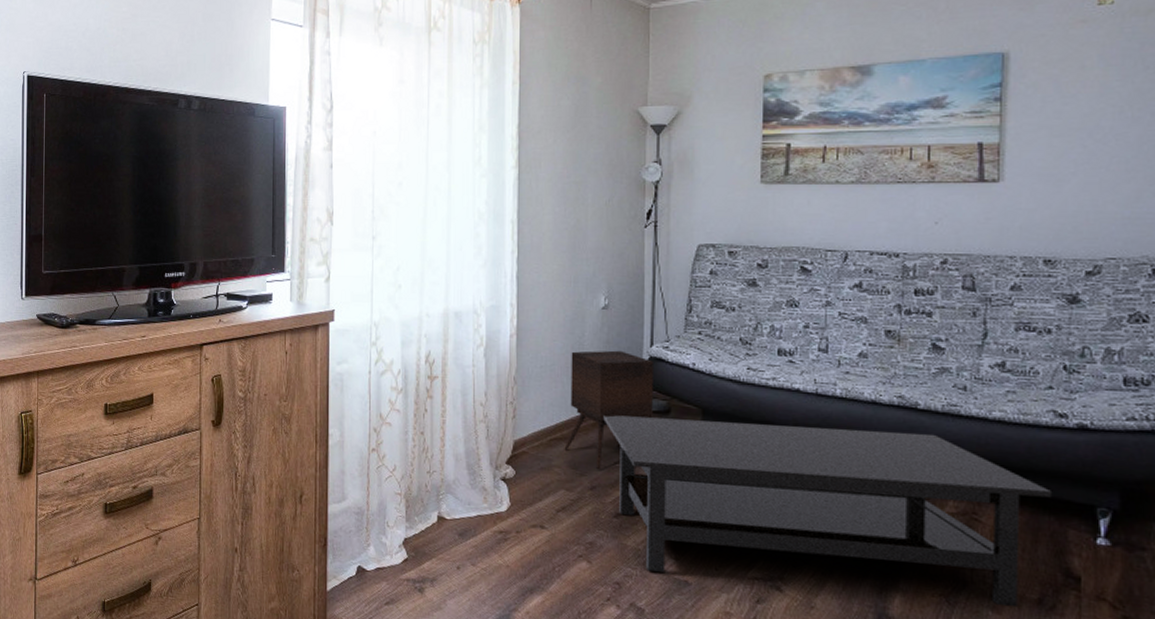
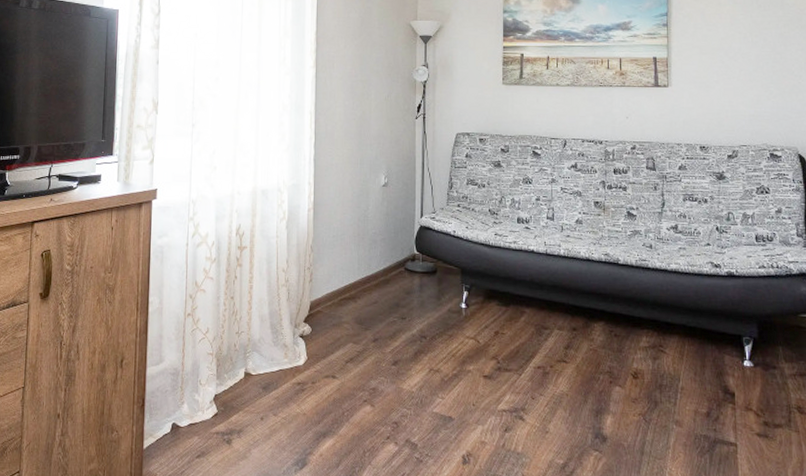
side table: present [564,350,653,470] -> none [352,221,423,324]
coffee table: present [603,414,1053,606] -> none [384,276,713,420]

